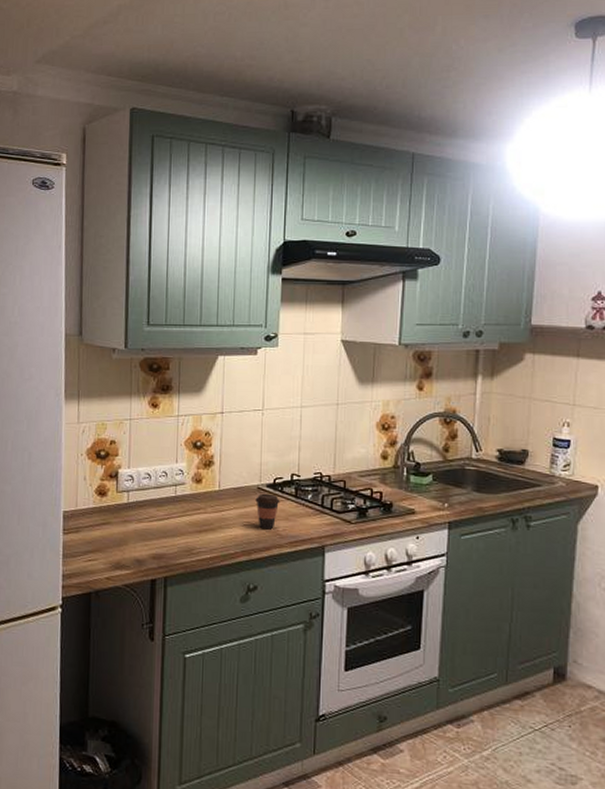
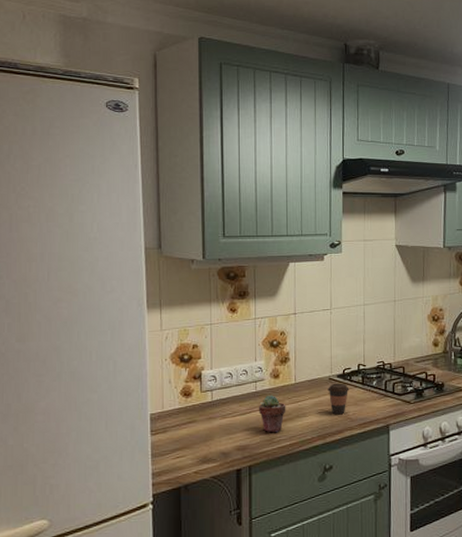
potted succulent: none [177,501,208,544] -> present [258,395,286,433]

